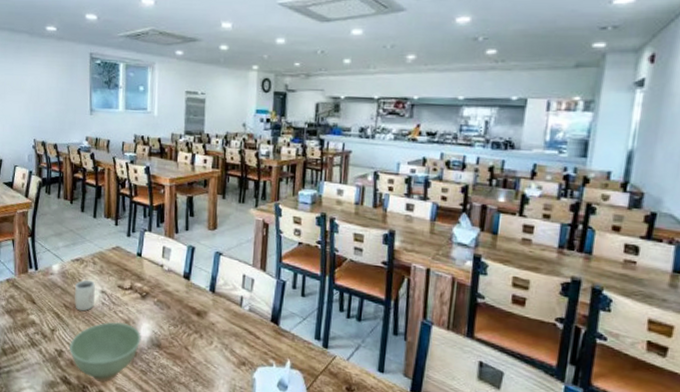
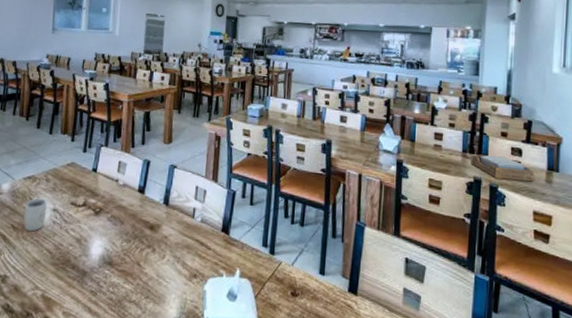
bowl: present [69,321,141,382] -> none [14,240,93,307]
napkin holder: none [568,251,654,287] -> present [470,154,534,183]

